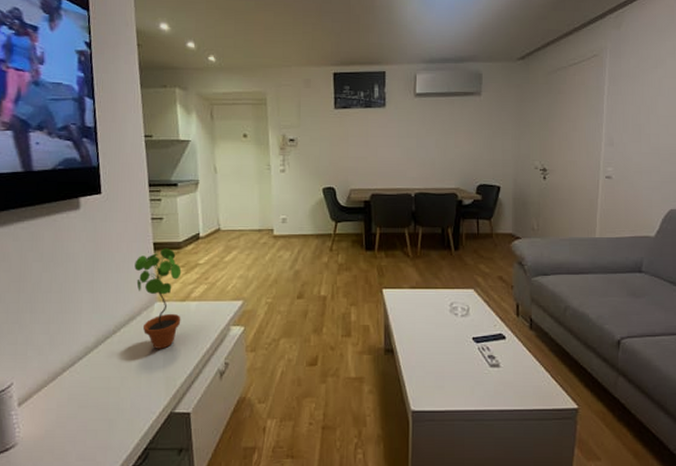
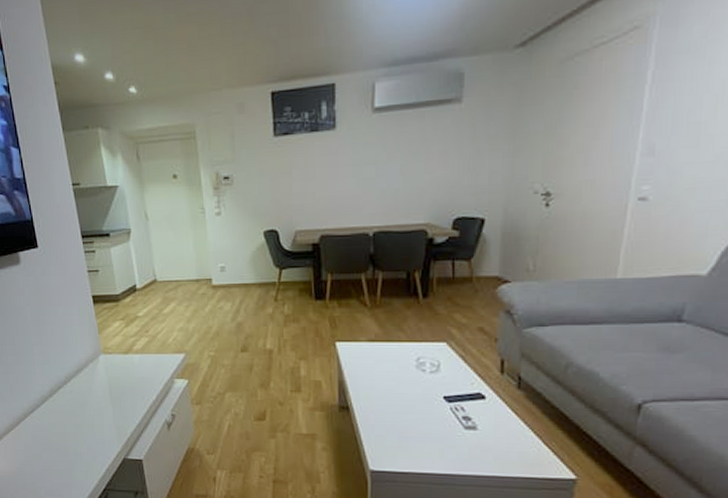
potted plant: present [134,248,182,349] -> none [77,301,126,400]

